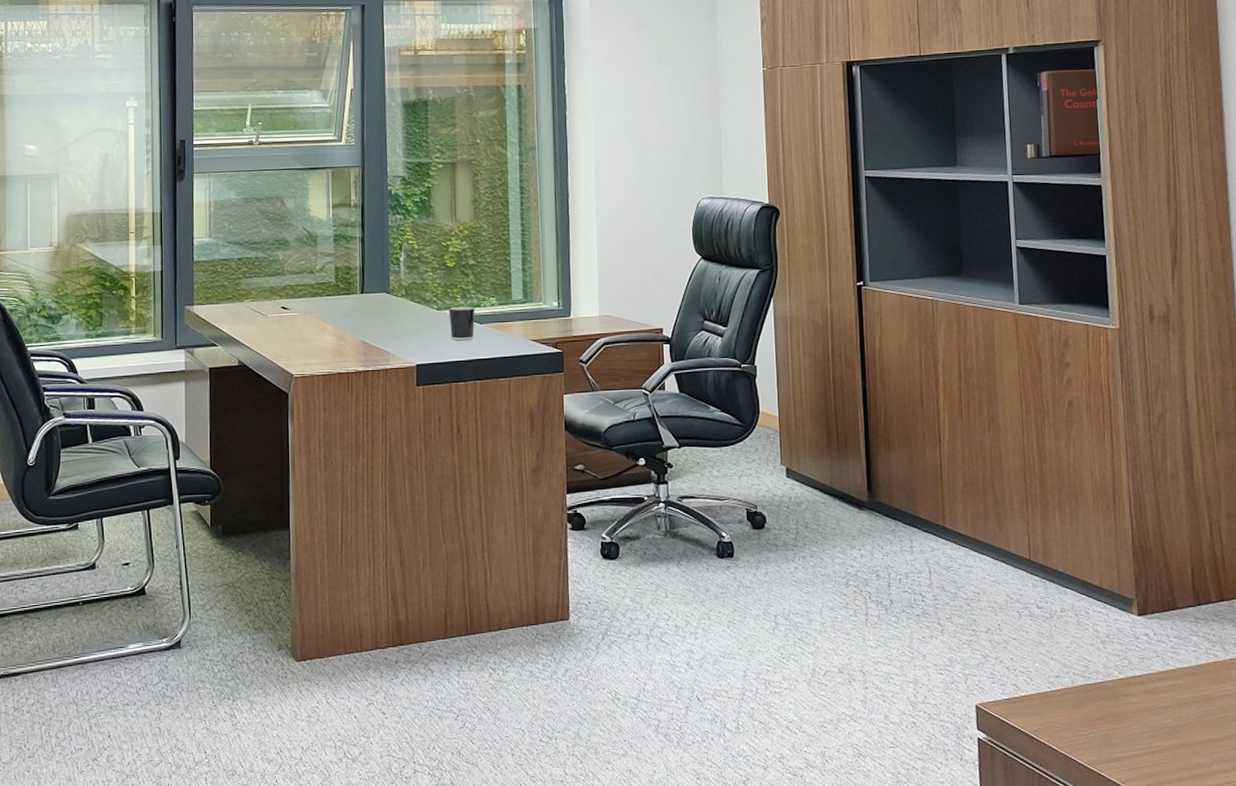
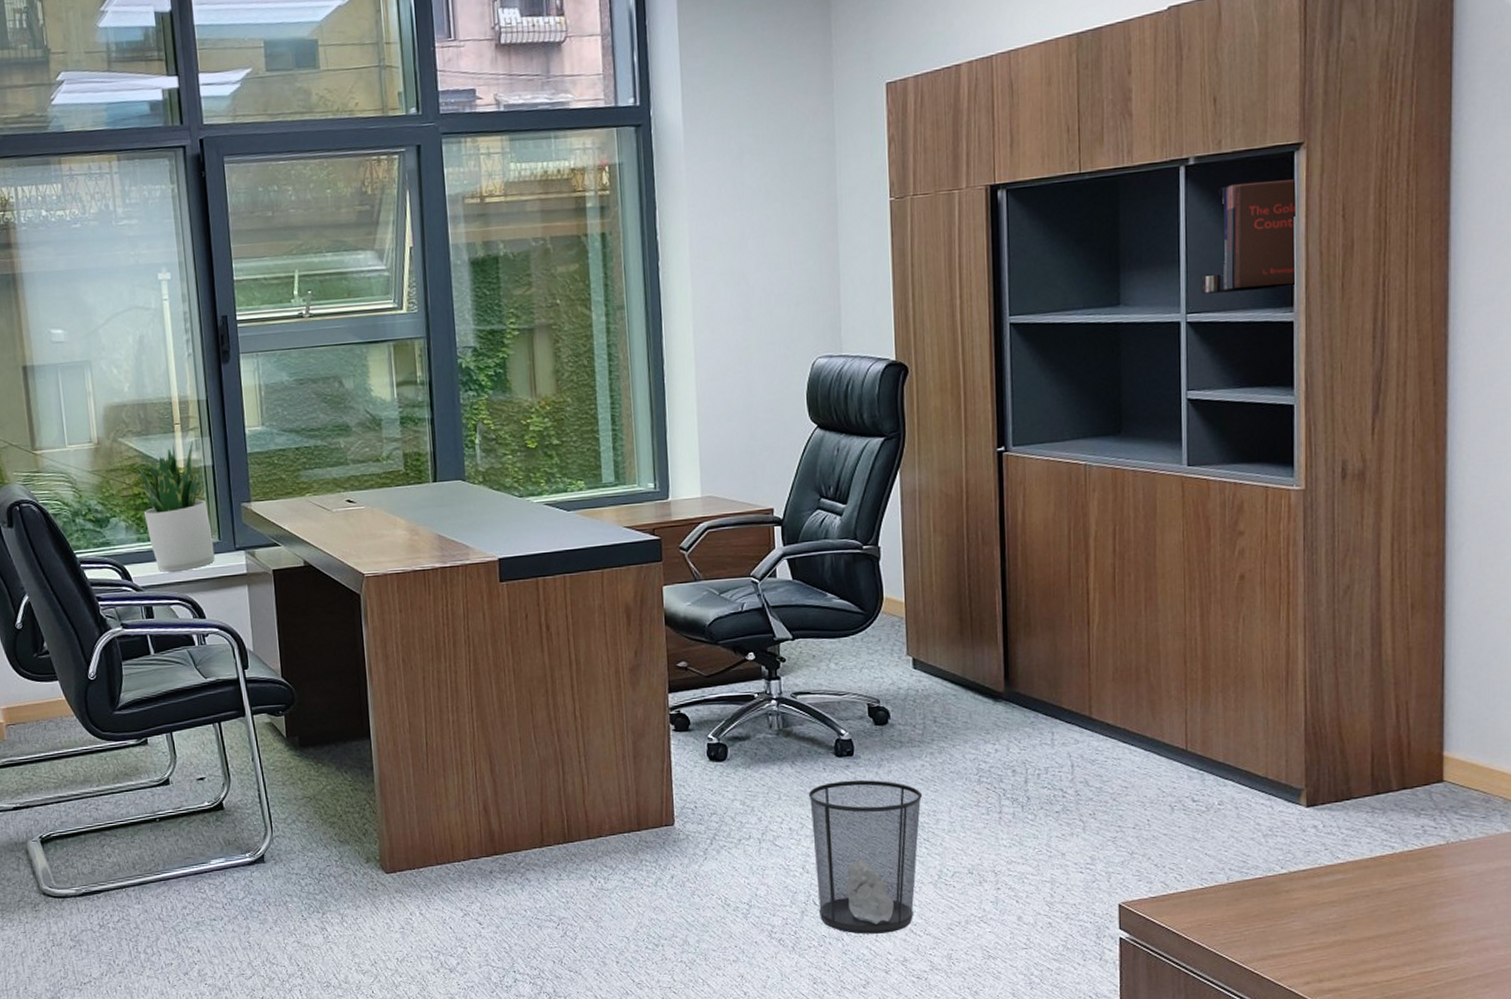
planter: none [91,248,156,367] -> present [136,441,215,572]
mug: present [448,307,475,341] -> none [532,492,562,531]
waste bin: none [692,580,797,732] -> present [808,779,923,935]

